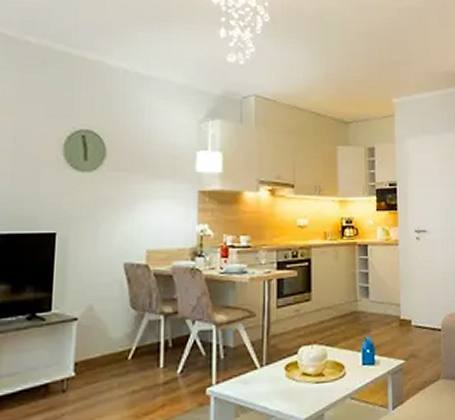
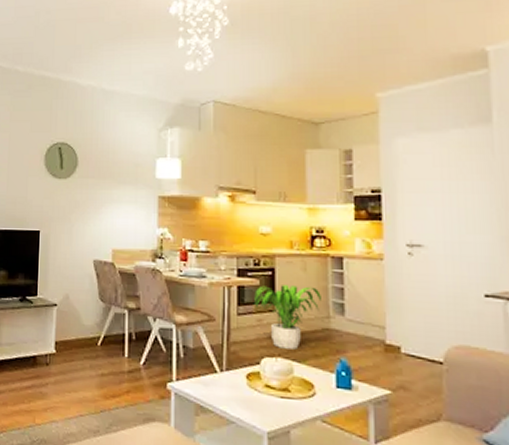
potted plant: none [293,274,350,336] -> present [255,285,321,350]

